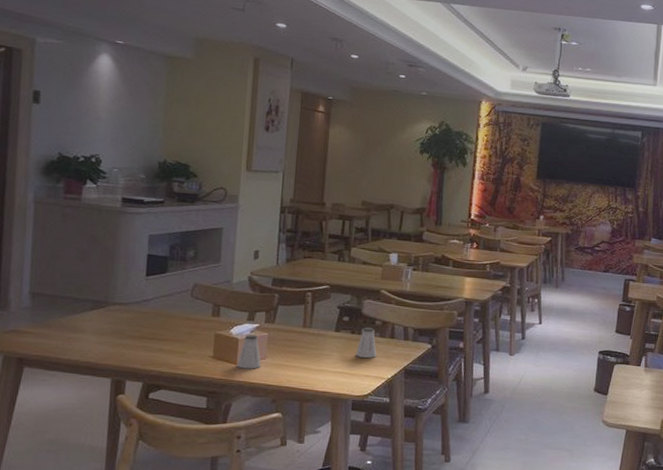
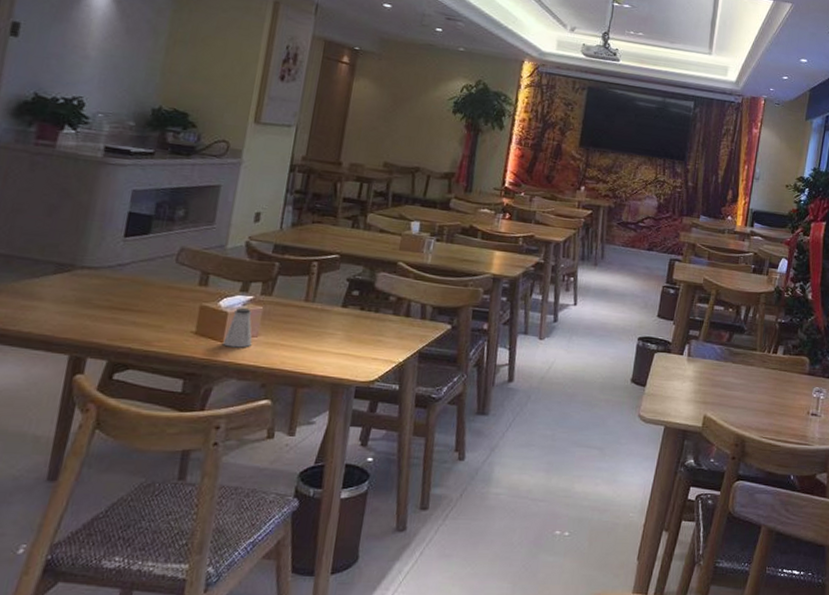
saltshaker: present [356,327,377,358] -> none [364,303,389,339]

